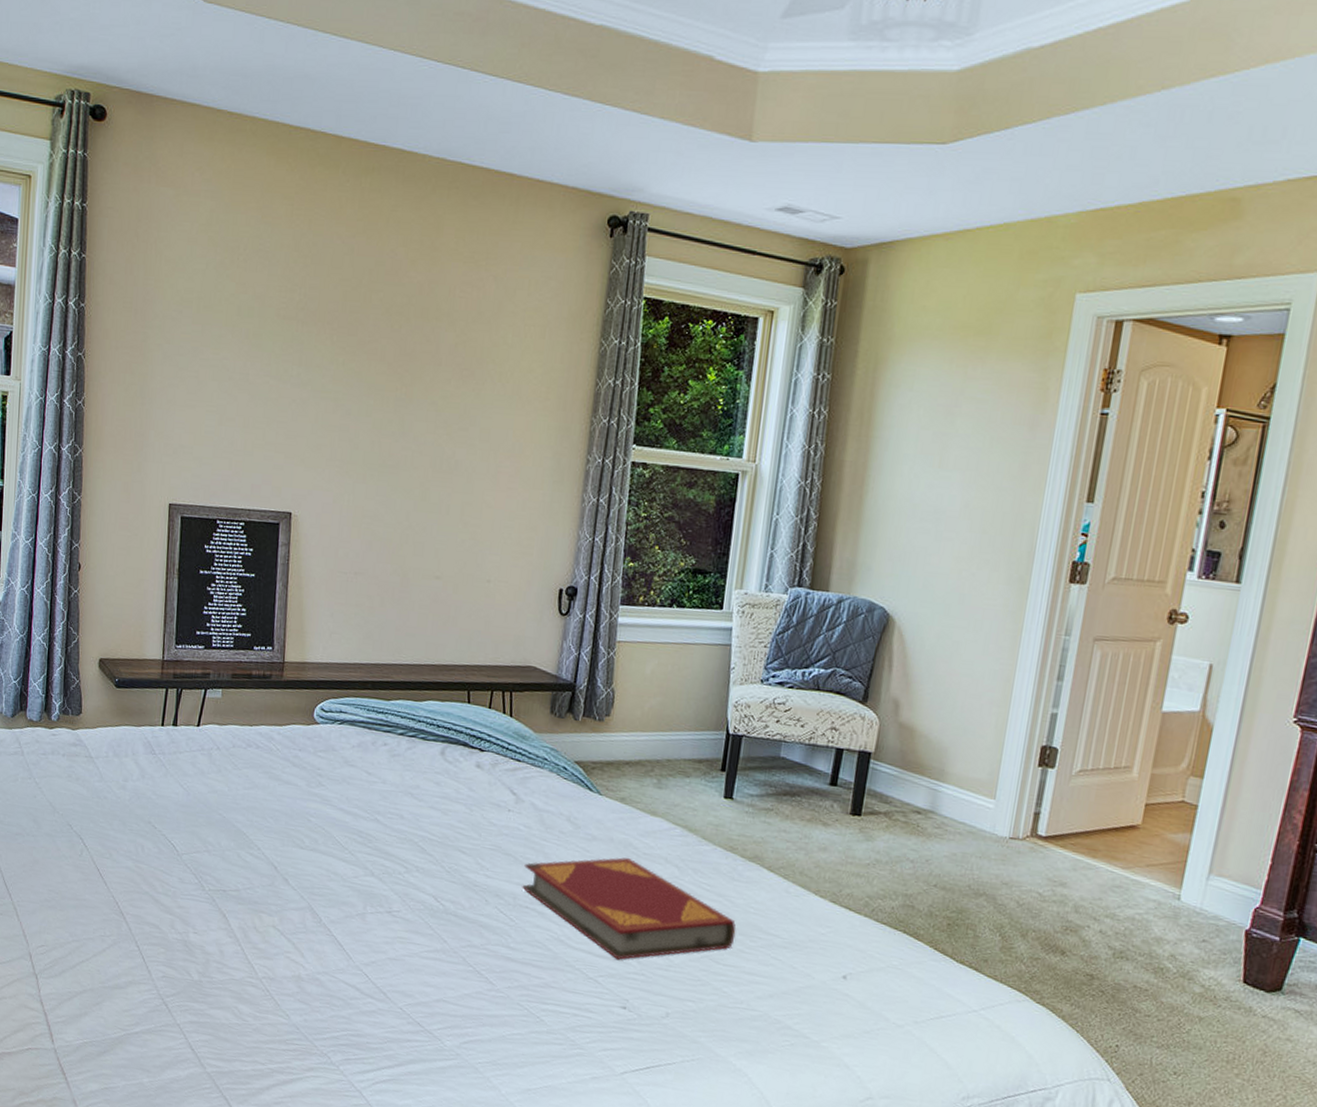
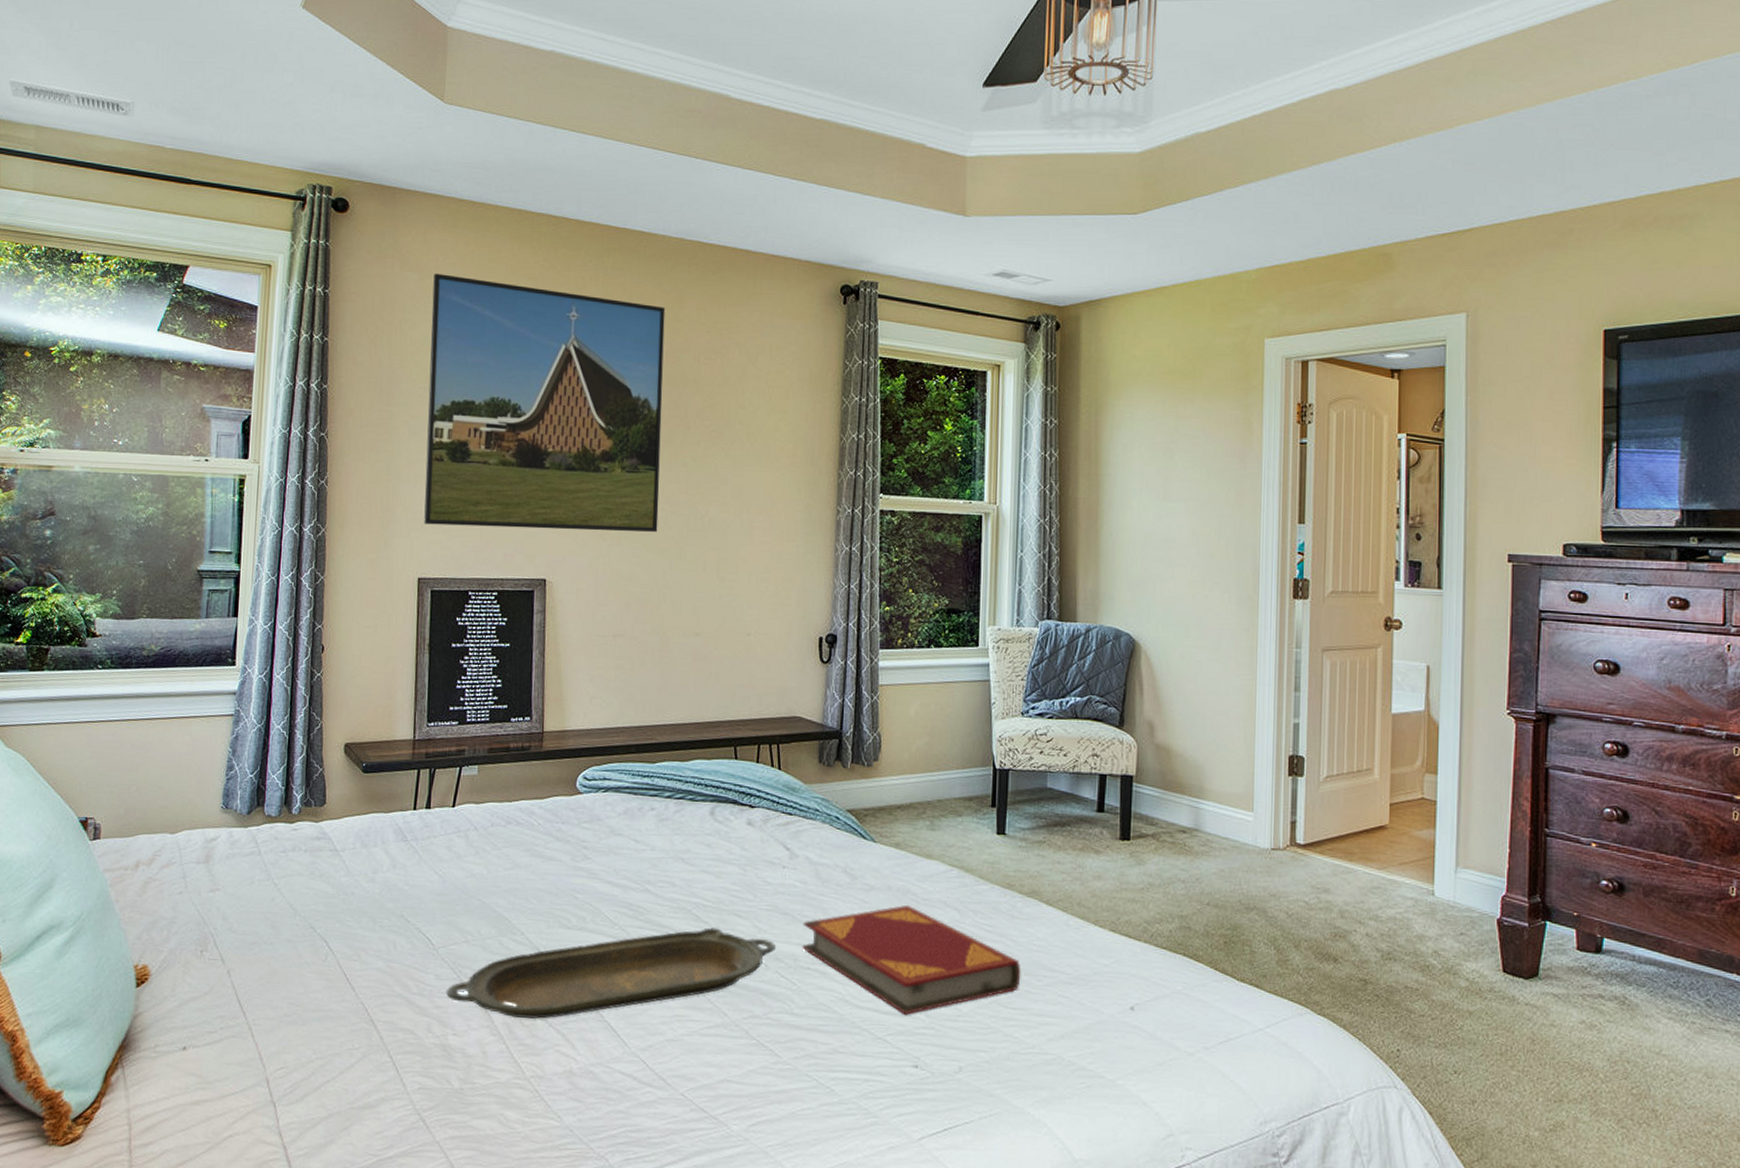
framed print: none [175,189,423,471] -> present [424,273,666,532]
serving tray: none [188,860,497,928] -> present [446,927,776,1019]

